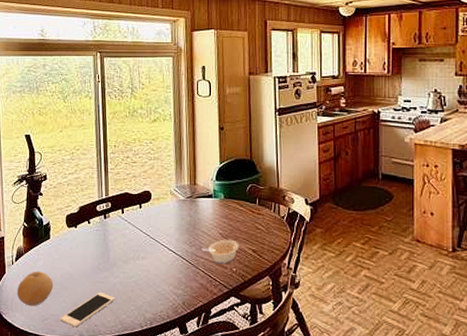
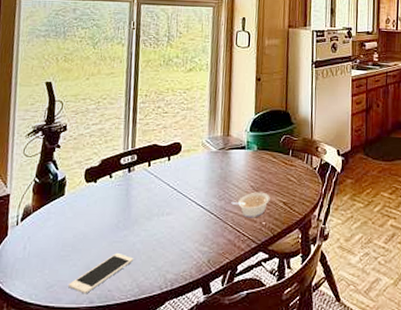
fruit: present [16,271,54,307] -> none [18,232,64,273]

